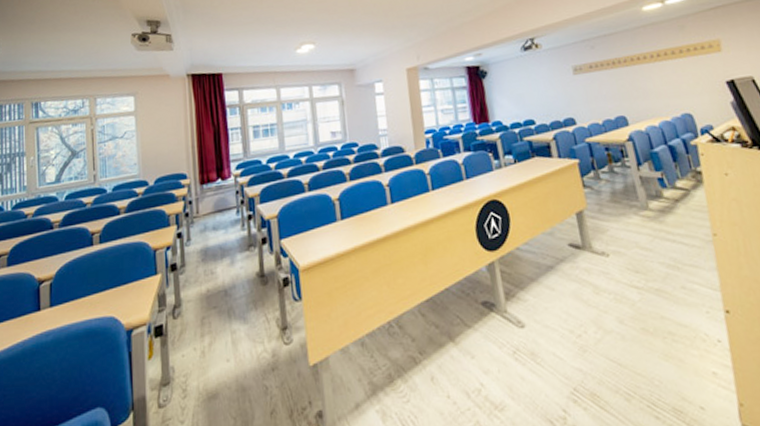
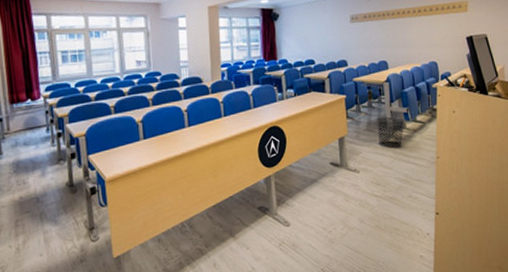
waste bin: none [622,183,663,223] -> present [377,116,405,148]

